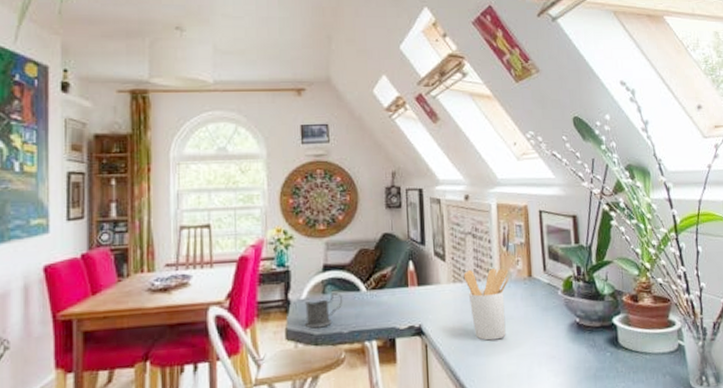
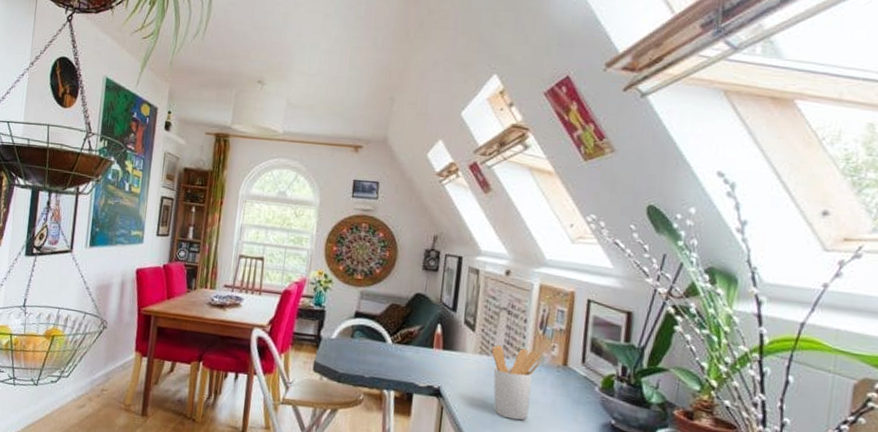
mug: present [304,292,343,329] -> none [331,338,369,368]

